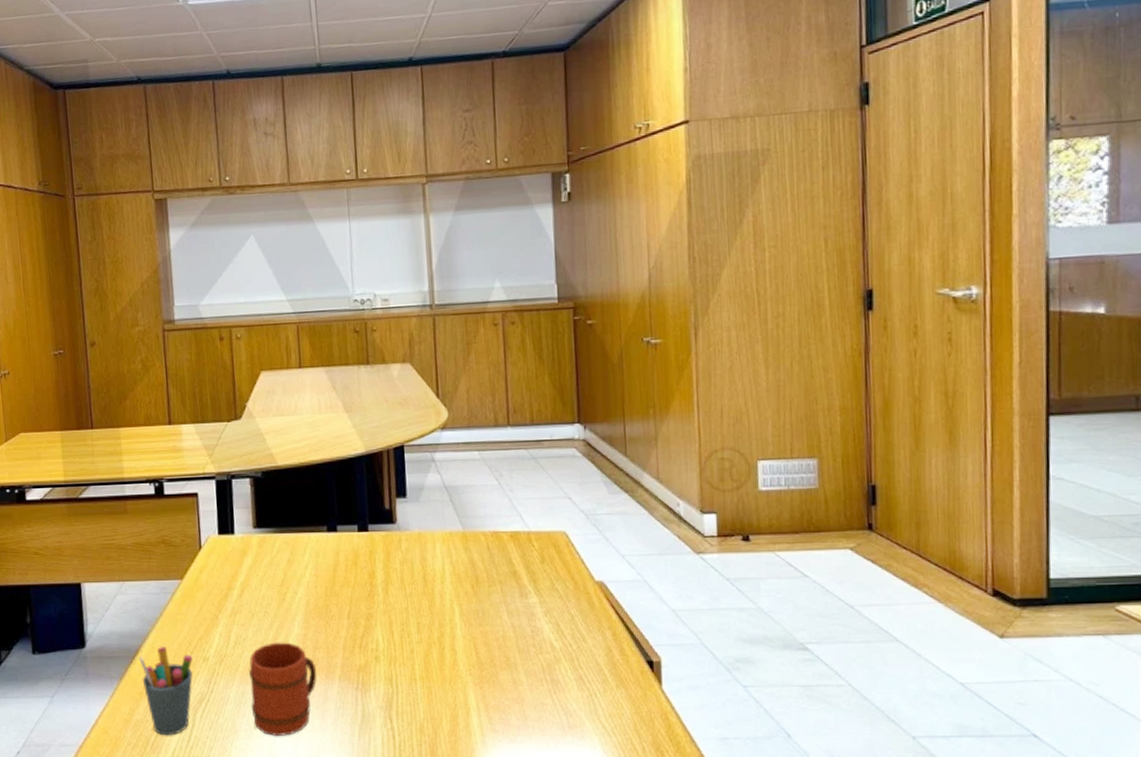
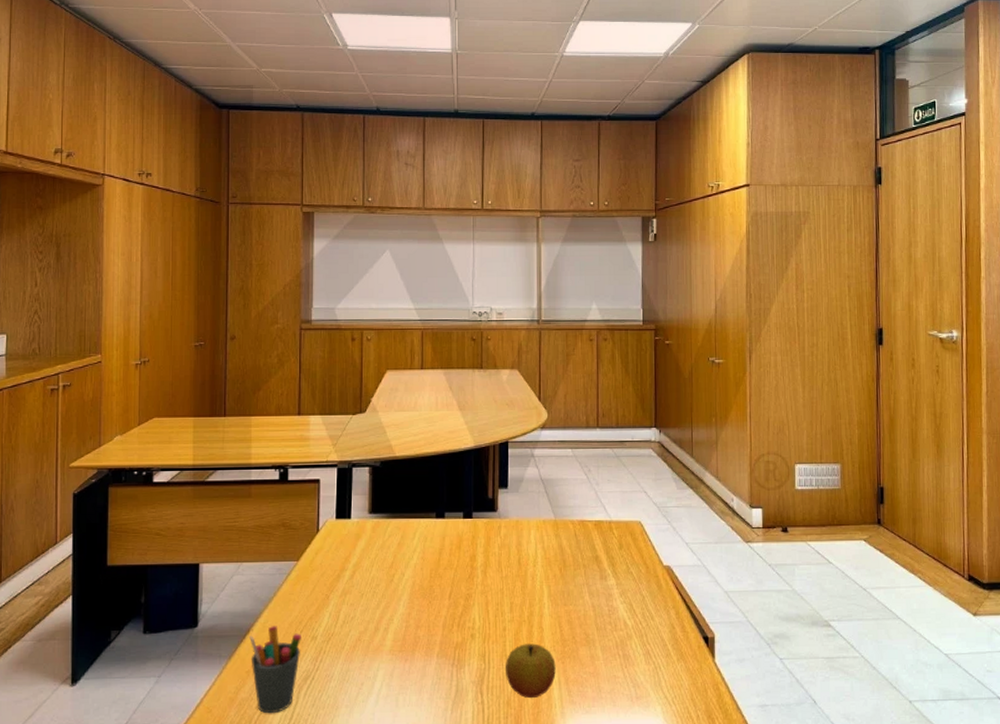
mug: present [249,642,317,736] -> none [353,621,418,712]
apple: none [415,667,474,726] -> present [506,643,556,699]

